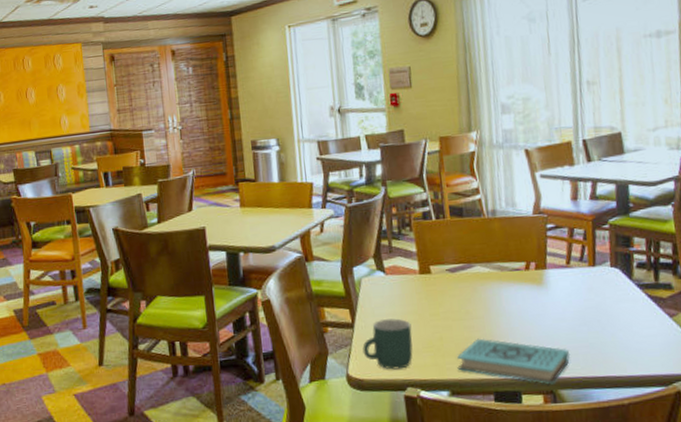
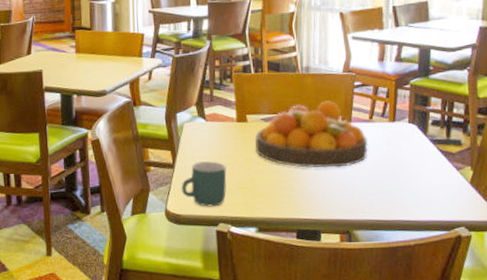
fruit bowl: none [440,246,568,322] -> present [254,101,369,168]
book: present [457,338,571,385] -> none [265,182,367,225]

